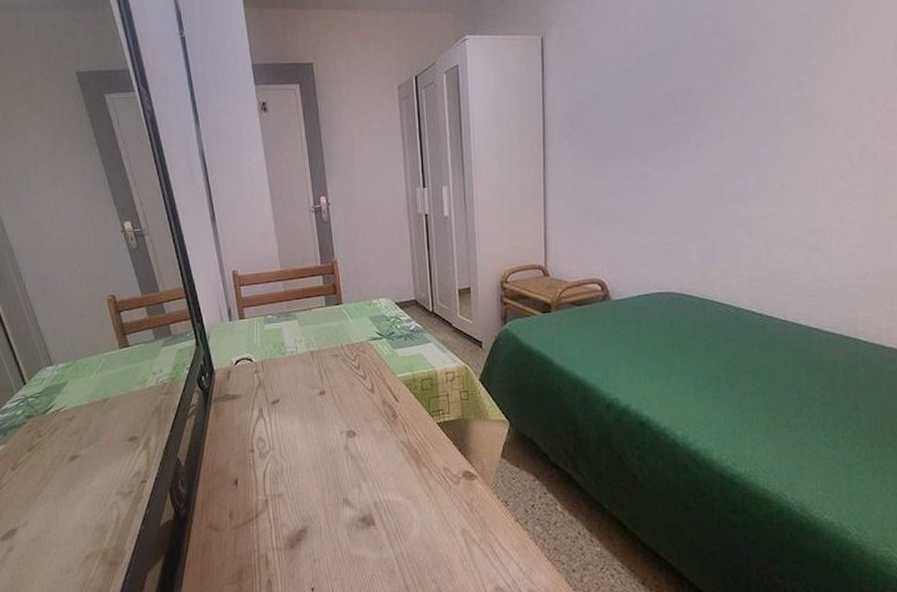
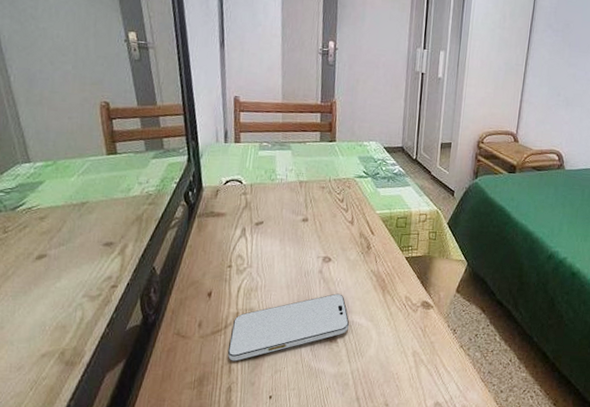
smartphone: none [262,470,386,552] -> present [227,293,350,361]

